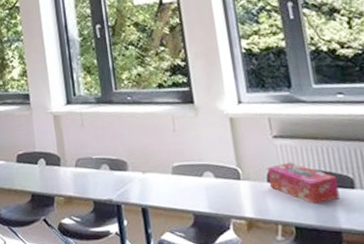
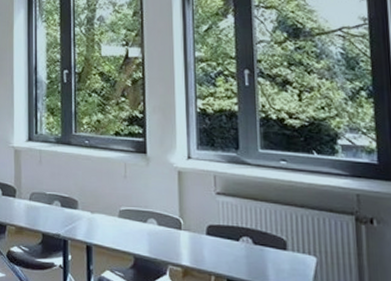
tissue box: present [266,162,340,203] -> none [207,218,272,260]

